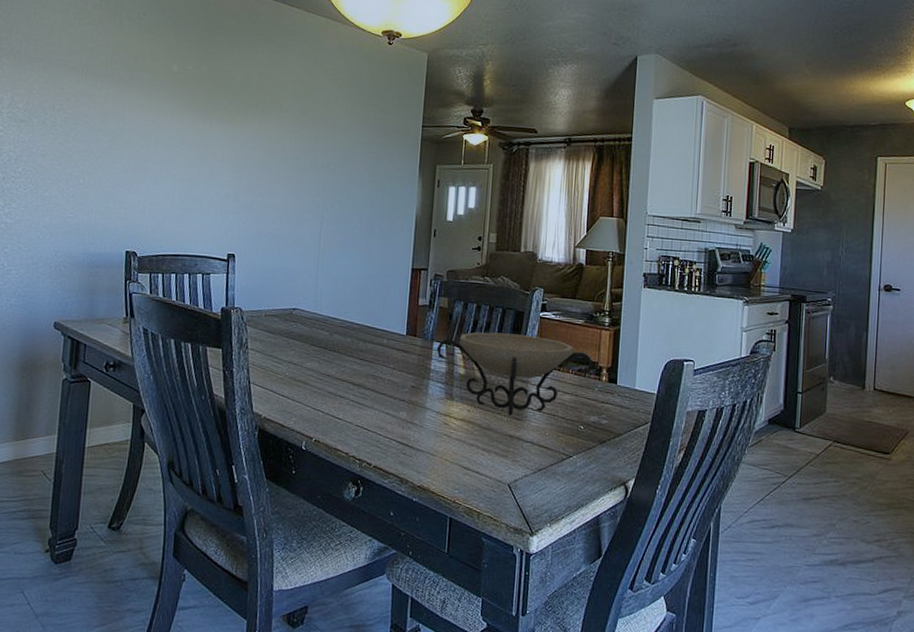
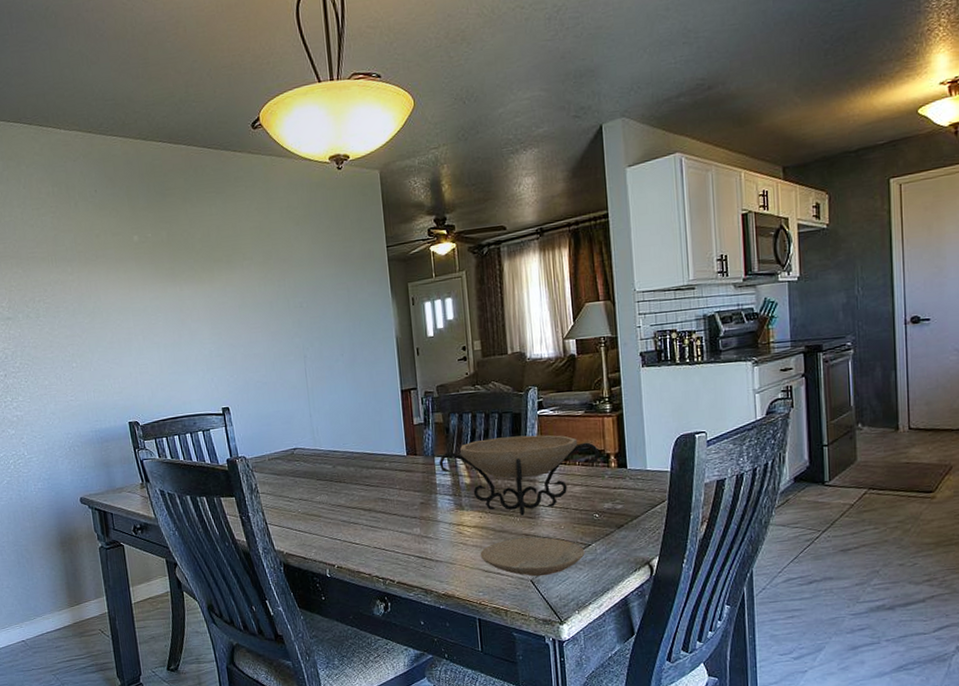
plate: none [462,438,565,482] -> present [480,537,585,577]

